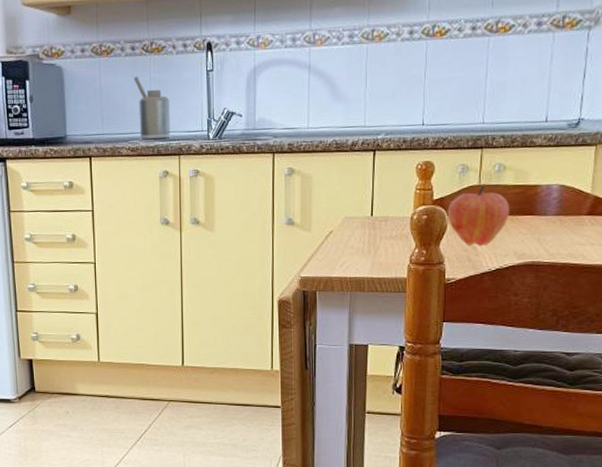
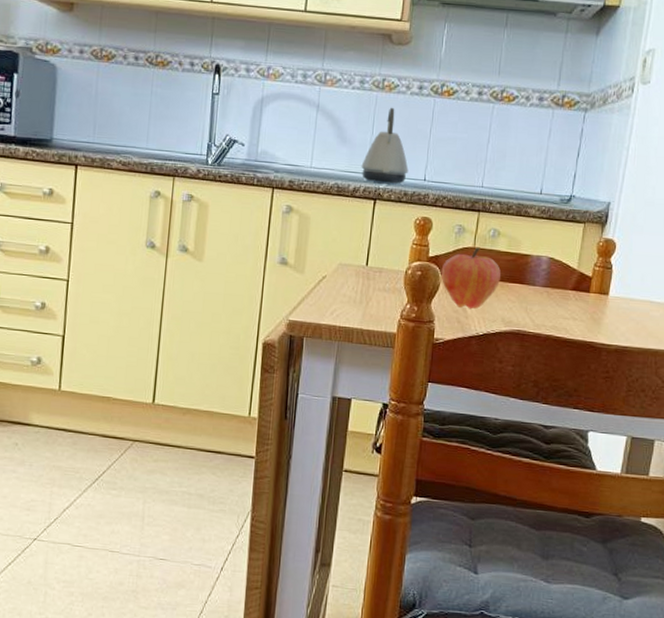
soap dispenser: present [134,77,170,140] -> none [133,88,170,158]
kettle: none [357,56,406,134] -> present [361,107,409,184]

